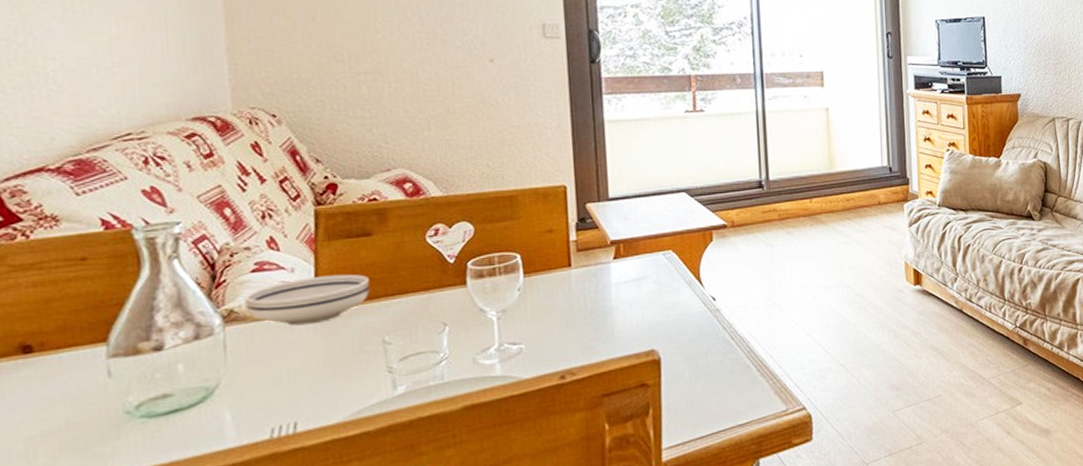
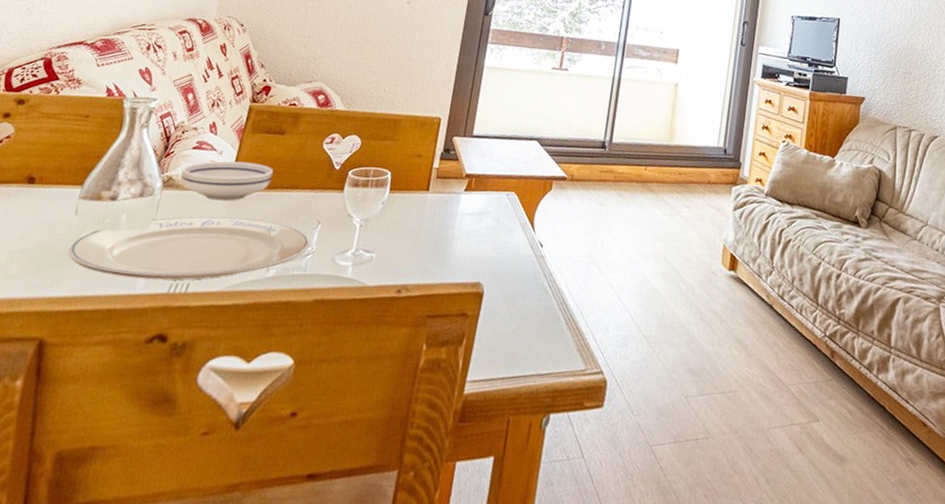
plate: none [114,335,441,437] -> present [68,216,310,281]

